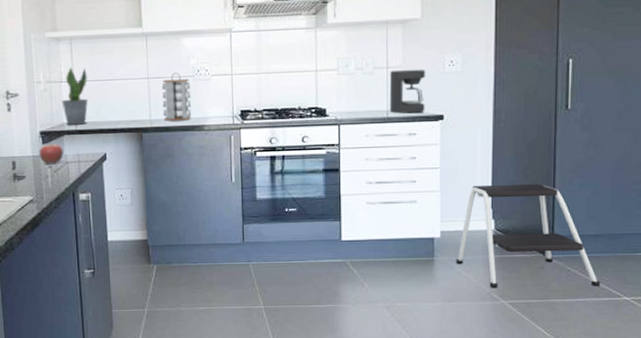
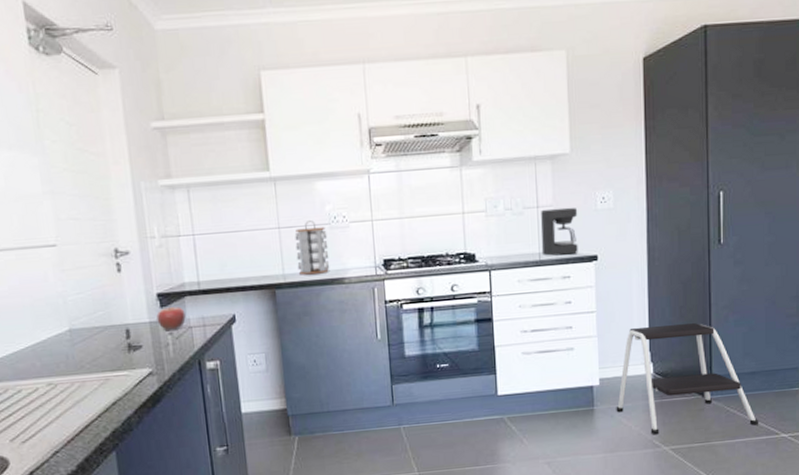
potted plant: present [61,67,89,125] -> none [180,219,212,285]

